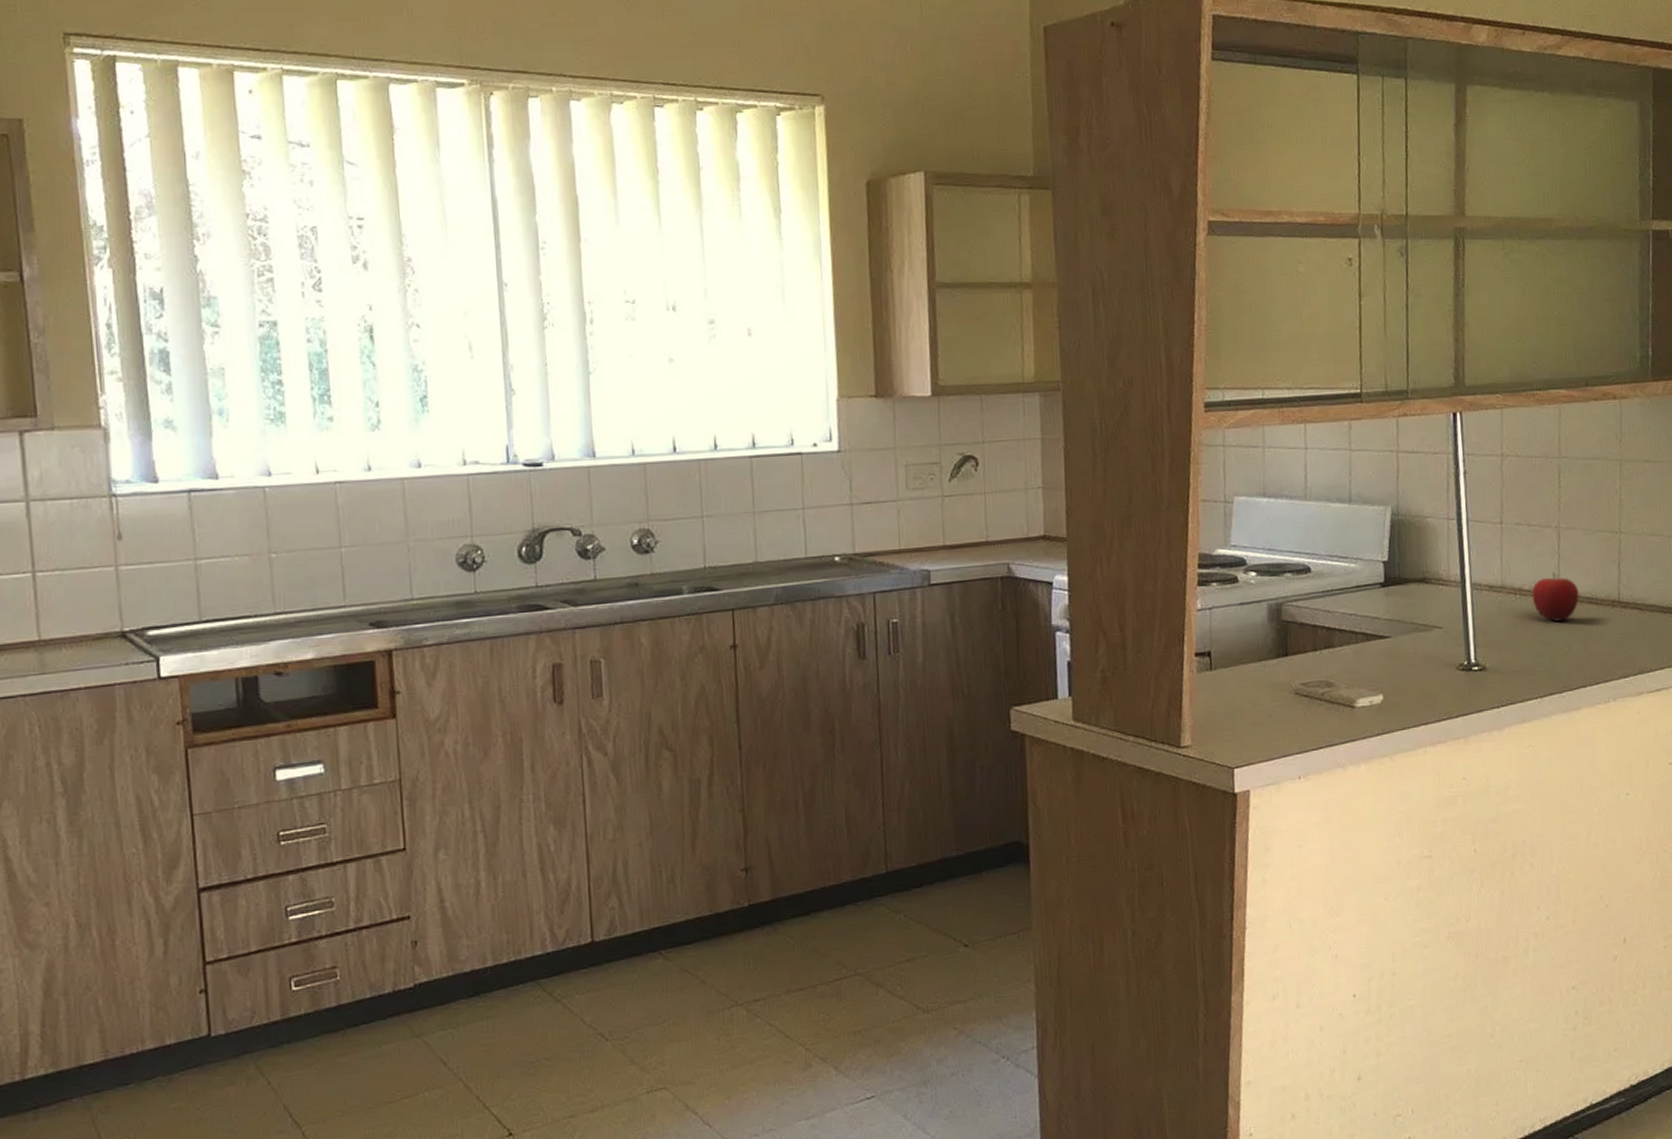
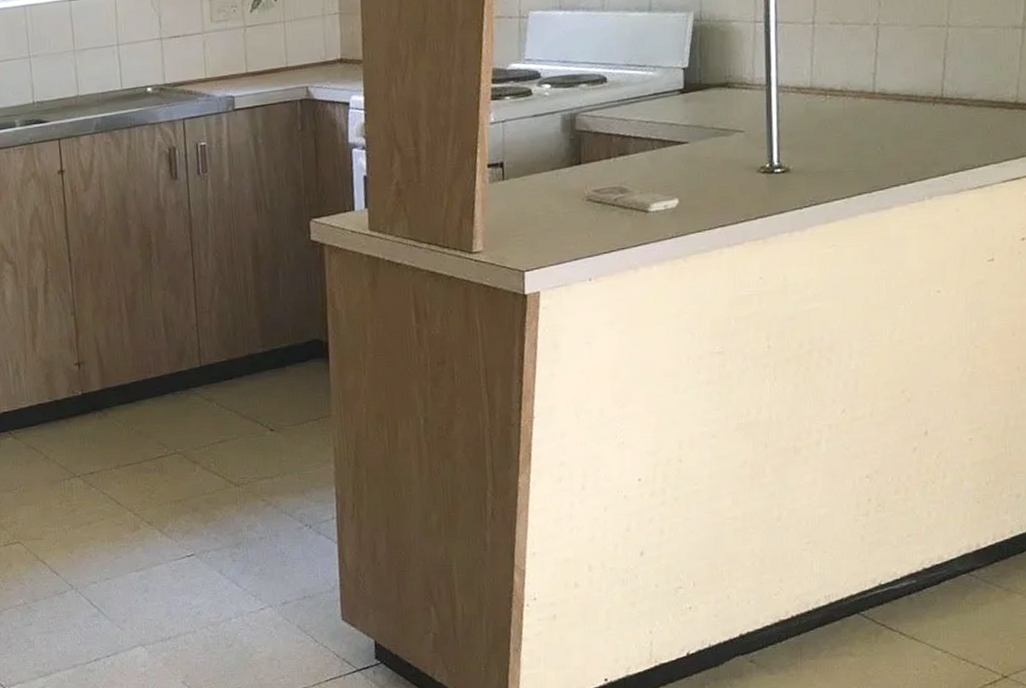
fruit: present [1531,572,1579,622] -> none [843,70,897,121]

